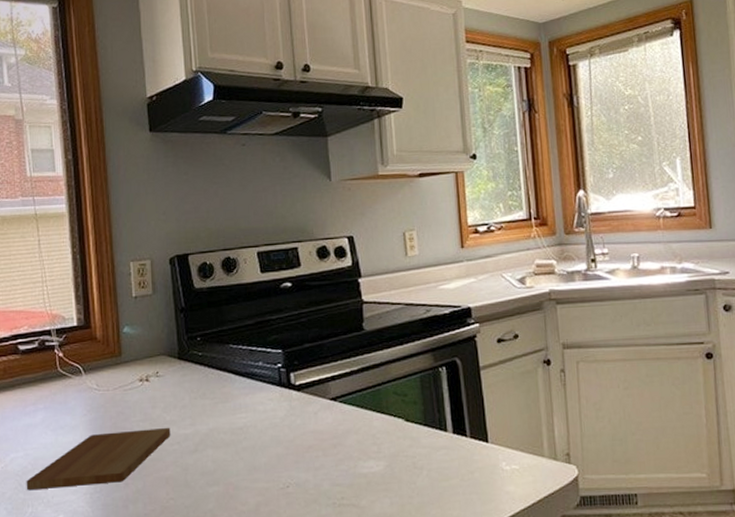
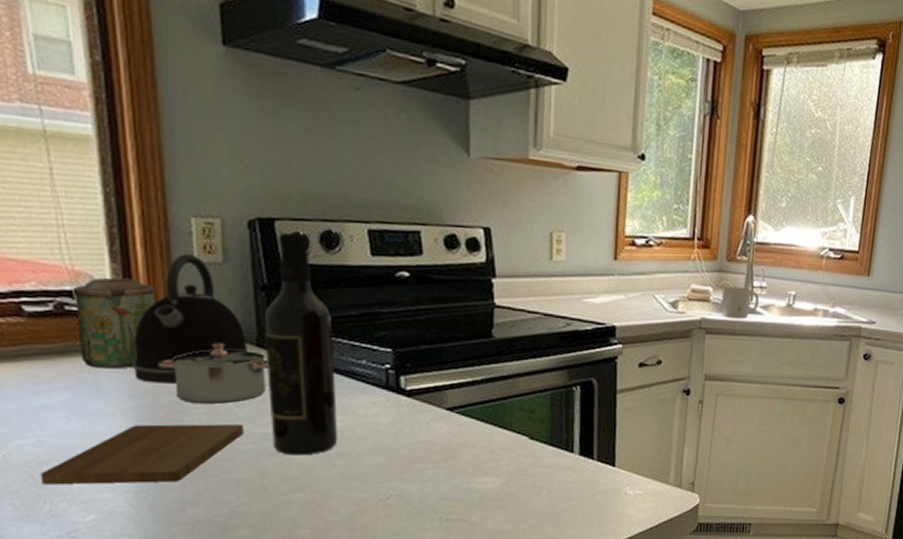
canister: none [51,315,106,390] -> present [72,277,155,369]
kettle: none [90,290,171,398] -> present [132,253,247,384]
cooking pot: none [108,359,188,412] -> present [159,342,269,404]
wine bottle: none [183,262,244,452] -> present [263,232,338,456]
mug: none [565,256,604,287] -> present [721,286,760,320]

